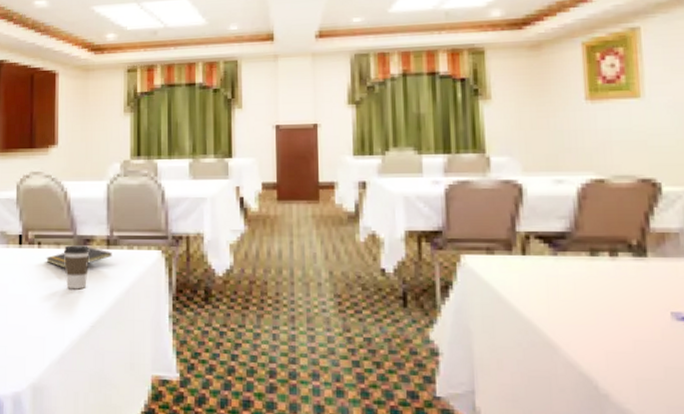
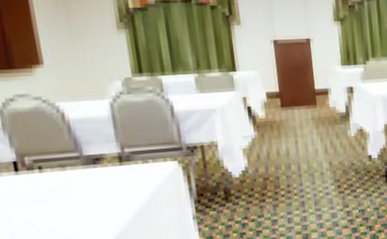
notepad: present [46,247,112,268] -> none [51,165,127,189]
coffee cup: present [64,245,90,290] -> none [71,164,104,208]

